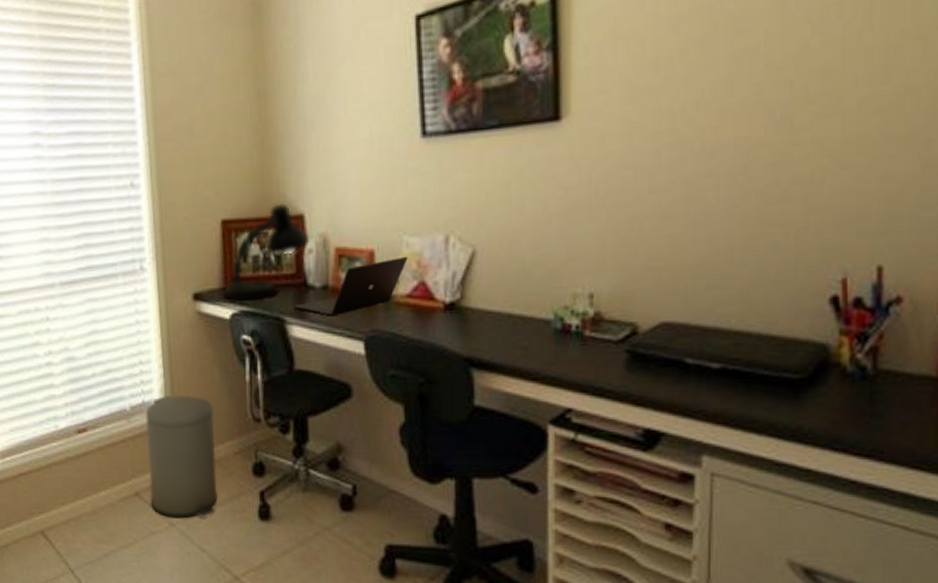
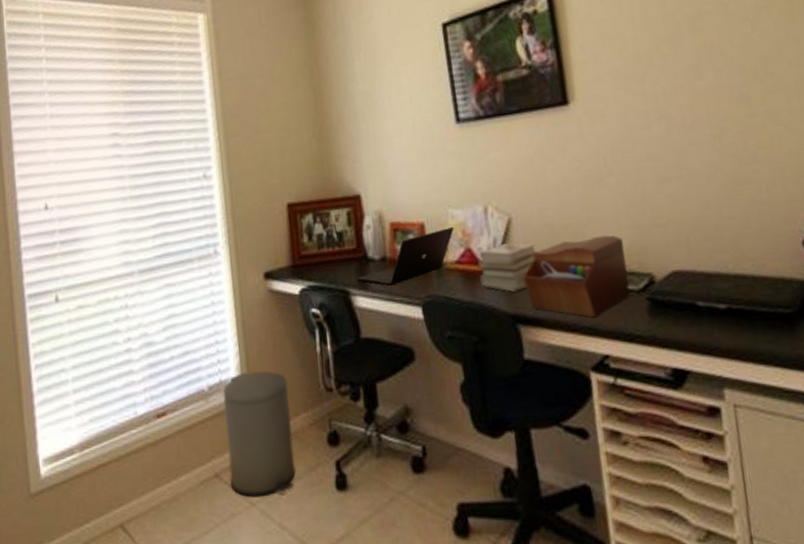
desk lamp: present [224,203,310,301] -> none [292,186,367,277]
books: none [431,278,504,333] -> present [477,243,539,292]
sewing box: none [482,276,608,367] -> present [522,235,630,318]

